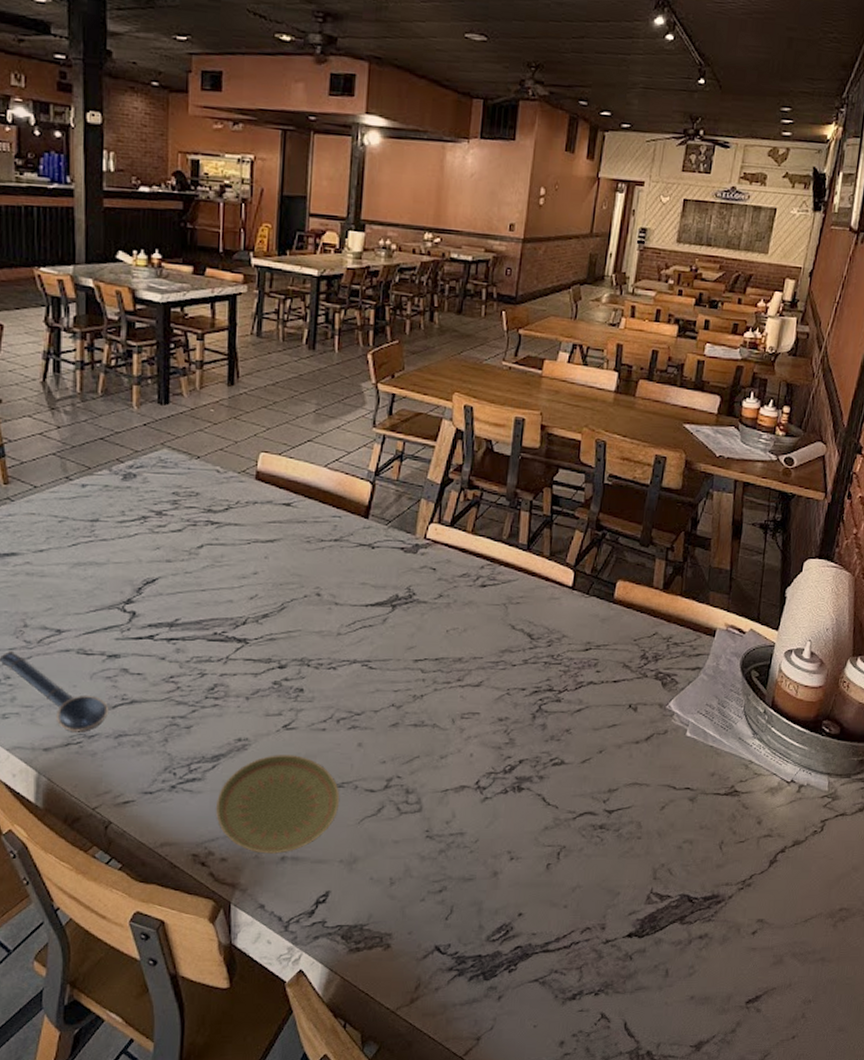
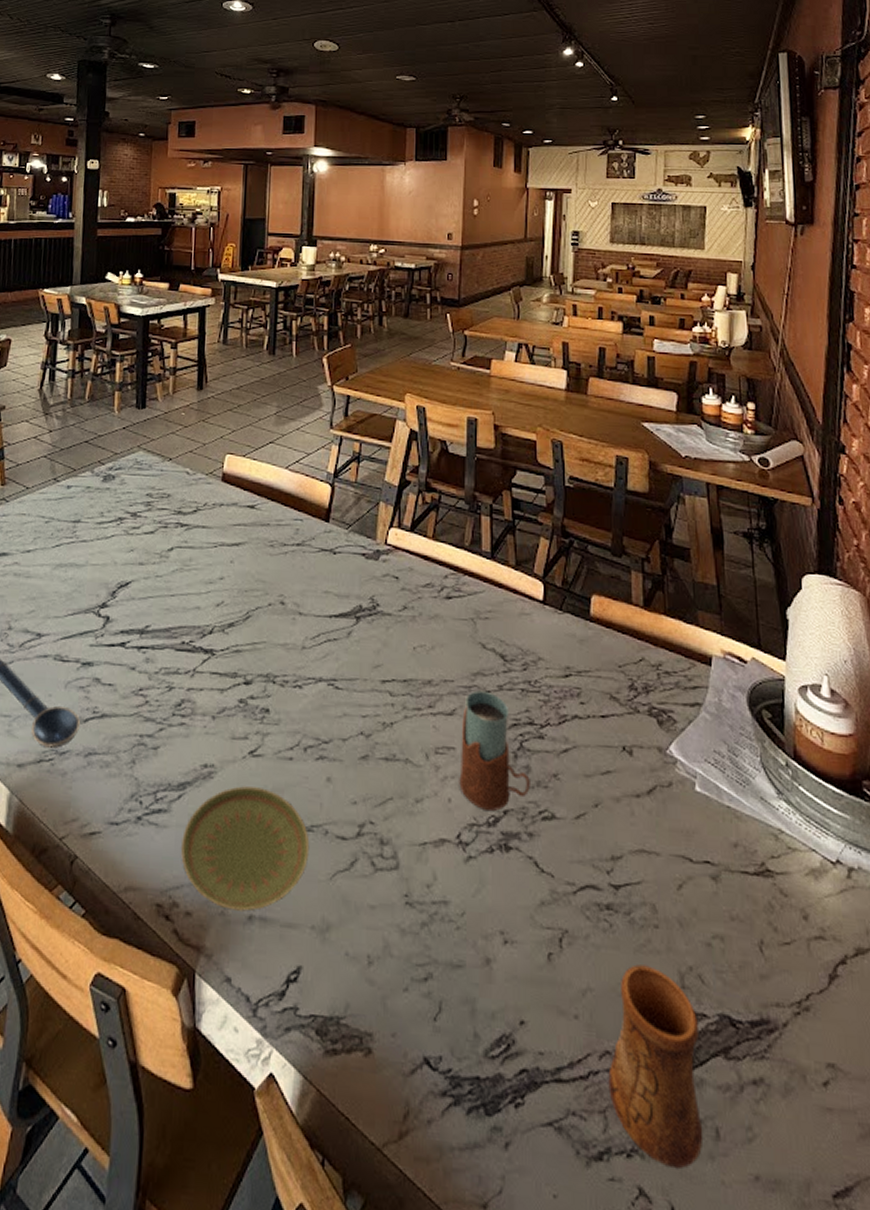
drinking glass: none [481,665,545,761] -> present [459,690,530,811]
cup: none [586,866,664,999] -> present [608,964,704,1170]

